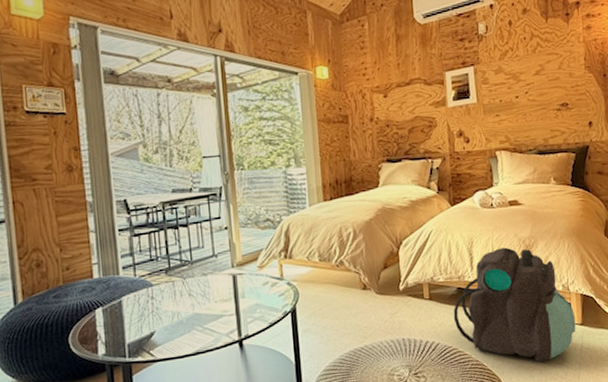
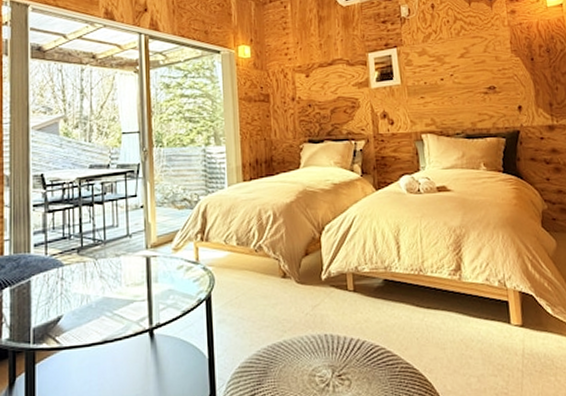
backpack: present [453,247,576,363] -> none [379,236,516,369]

